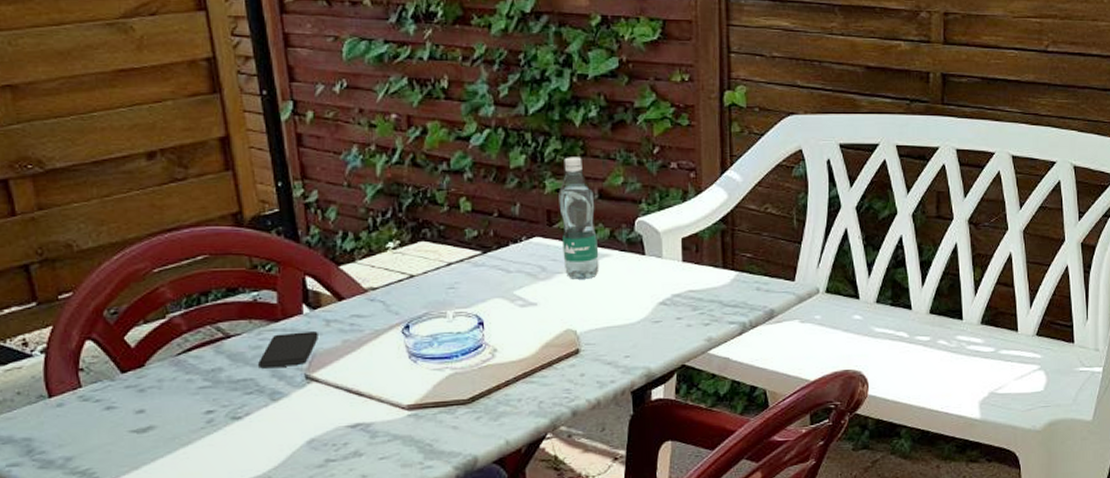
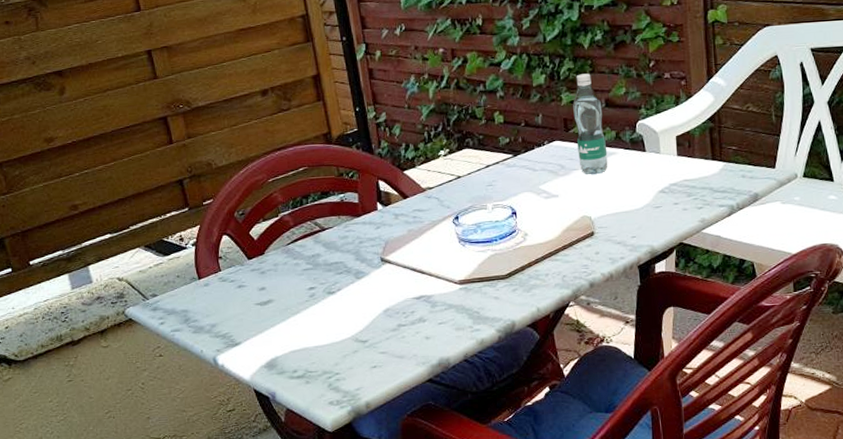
mobile phone: present [258,332,318,369] -> none [346,224,390,254]

